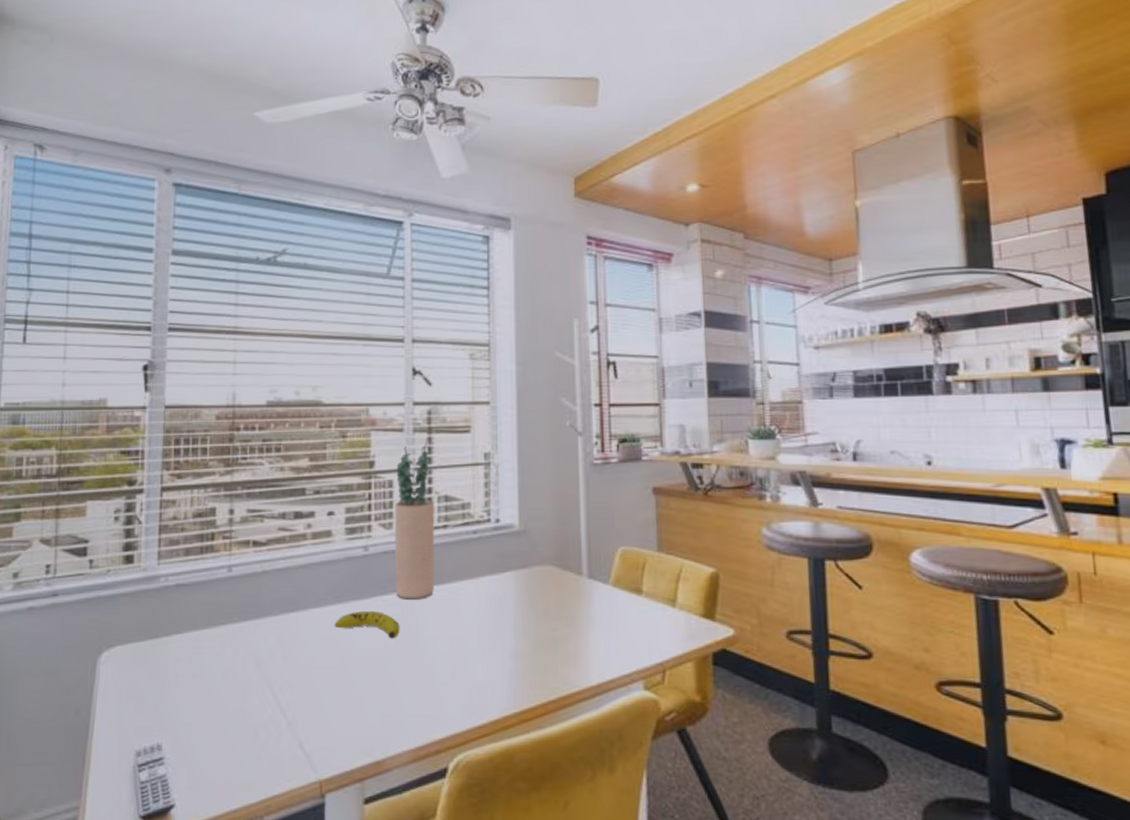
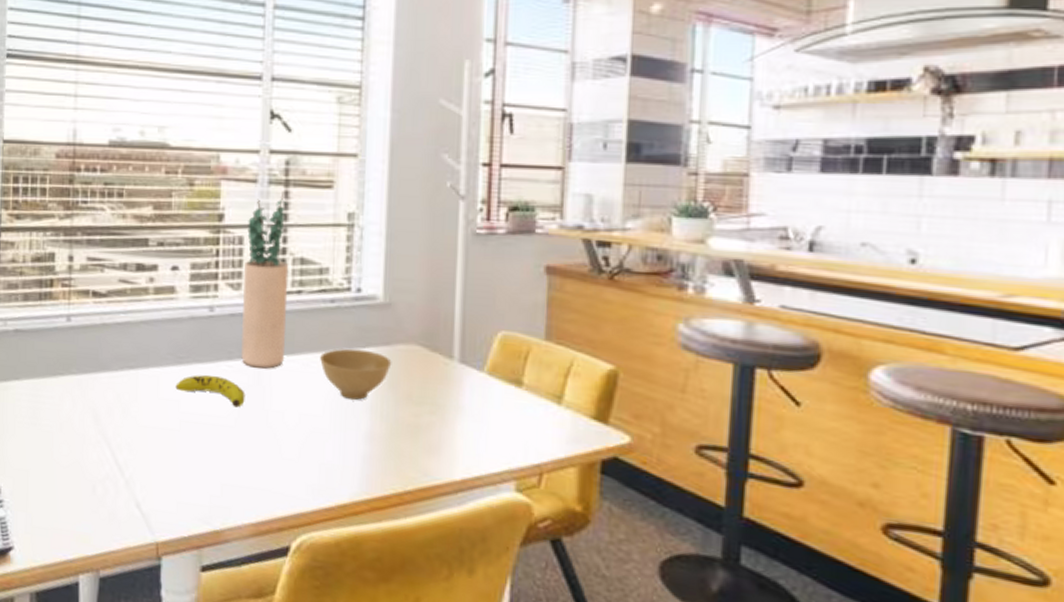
bowl: none [467,574,530,620] -> present [320,348,392,400]

